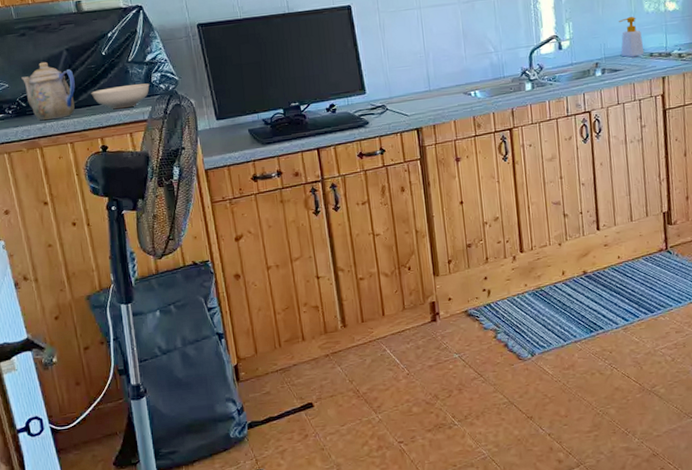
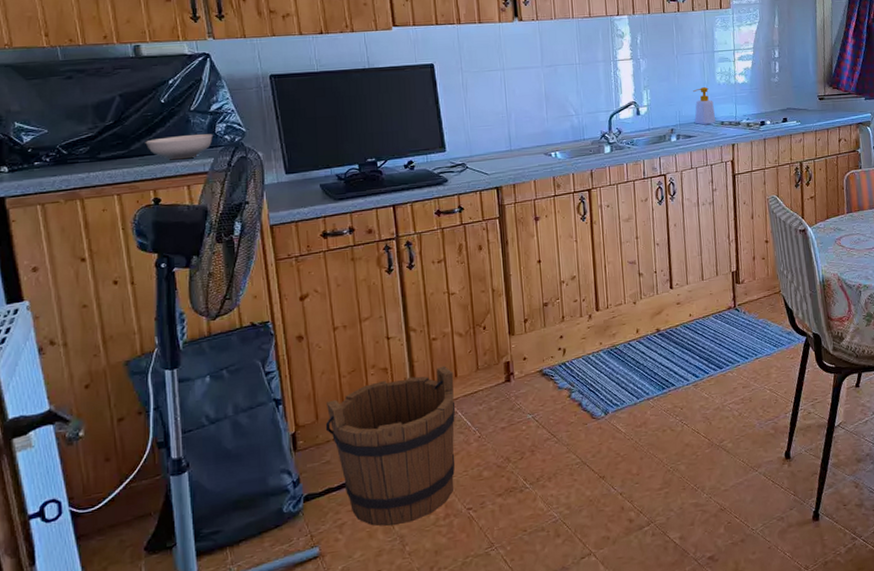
teapot: present [21,61,75,121] -> none [64,107,127,170]
bucket: none [264,305,386,454] -> present [325,365,456,526]

